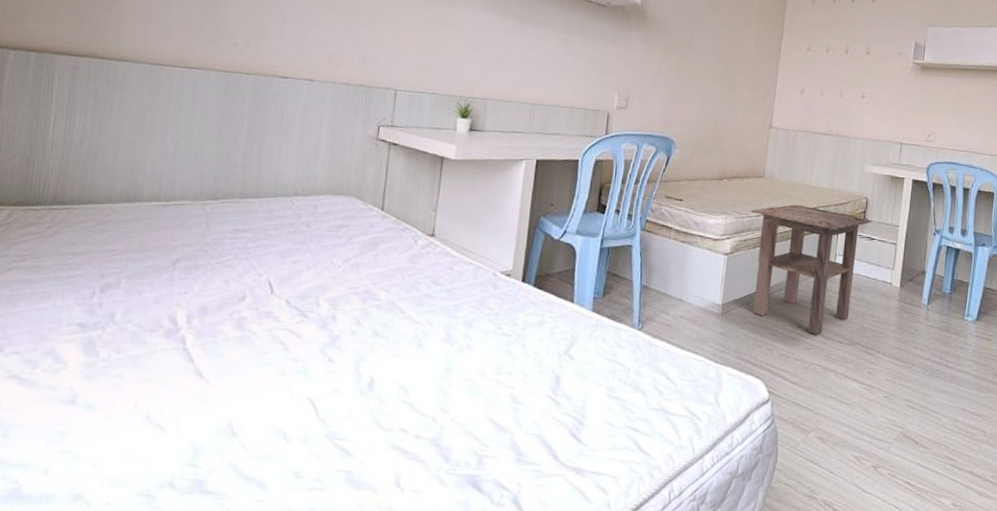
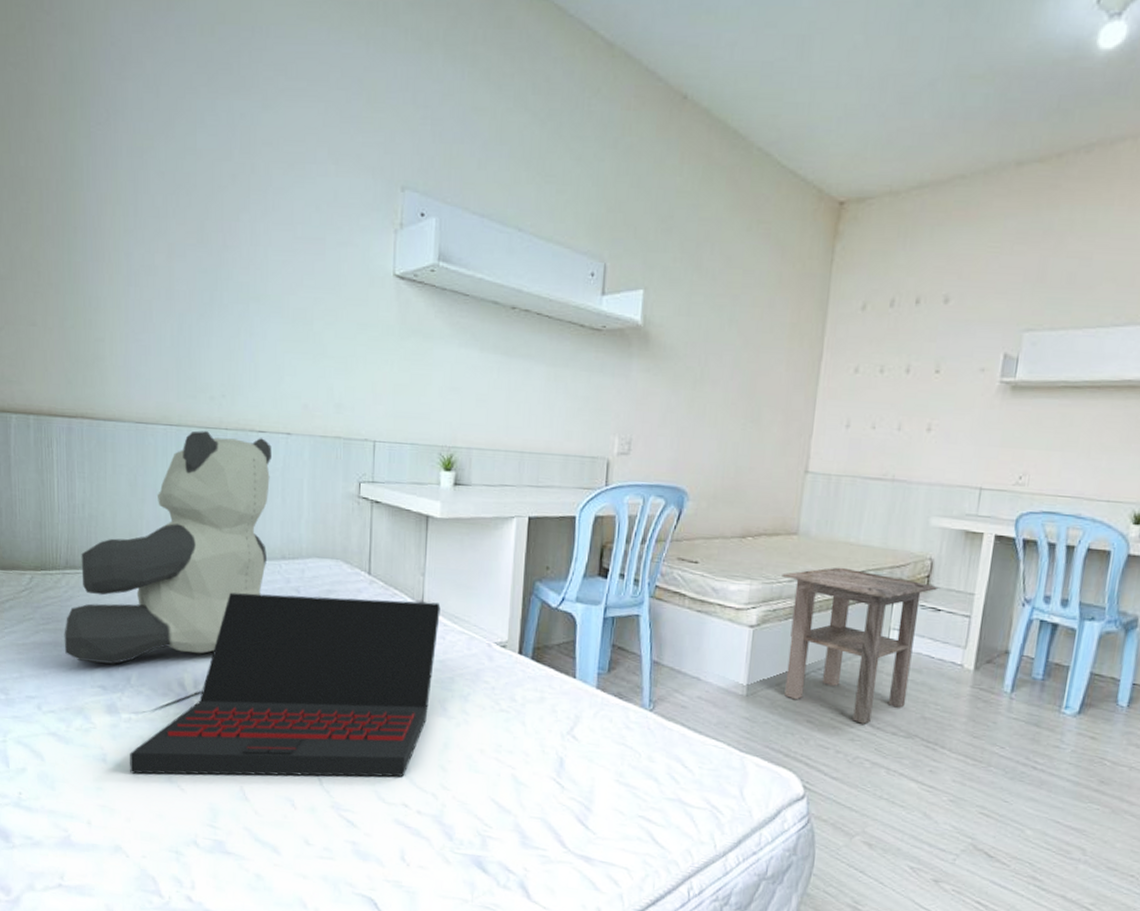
teddy bear: none [40,74,293,301] -> present [64,430,272,664]
laptop: none [103,227,450,415] -> present [130,592,441,777]

